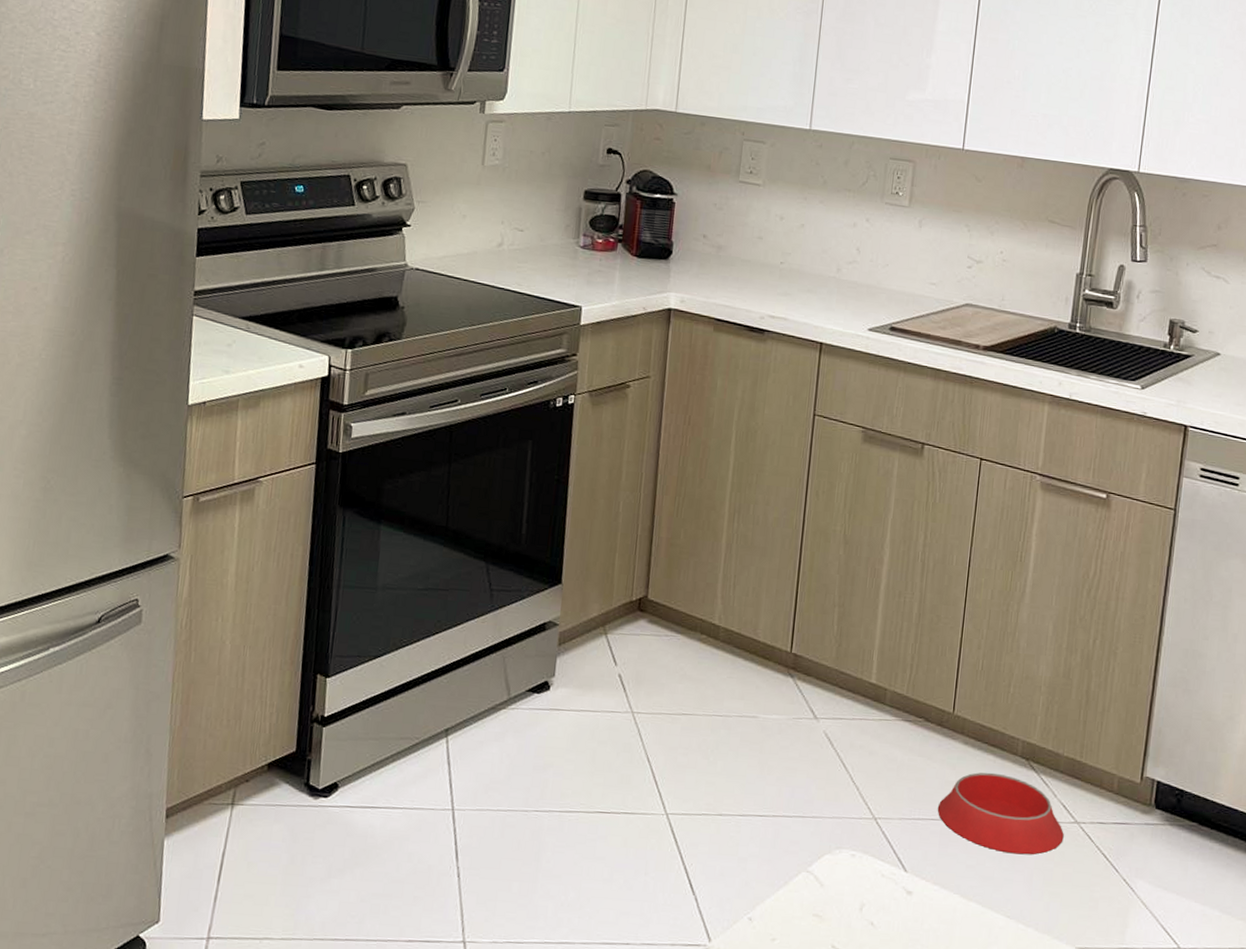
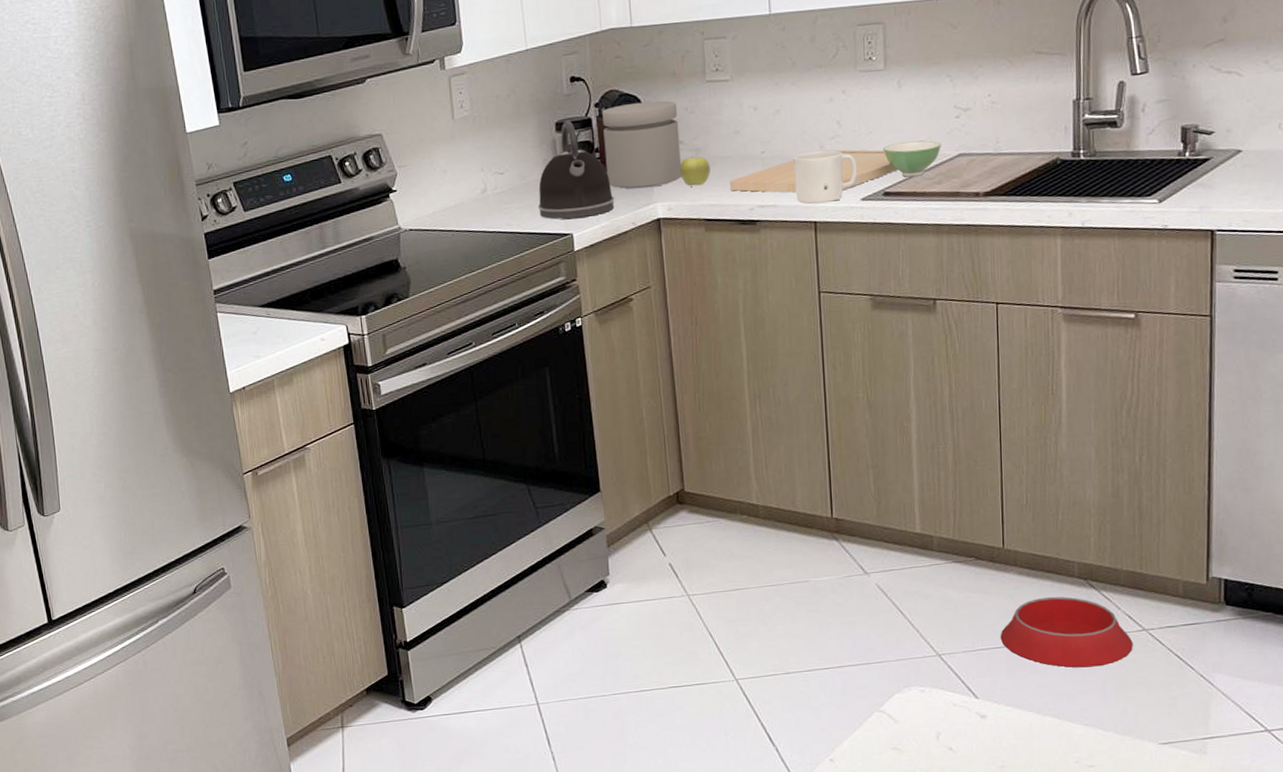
kettle: none [551,190,630,293] -> present [537,120,615,220]
jar: none [626,186,706,276] -> present [602,100,682,189]
fruit: none [698,253,729,284] -> present [680,156,710,187]
cutting board: none [745,273,908,317] -> present [730,149,898,193]
mug: none [807,271,870,327] -> present [793,150,858,205]
bowl: none [895,280,952,318] -> present [882,140,942,177]

